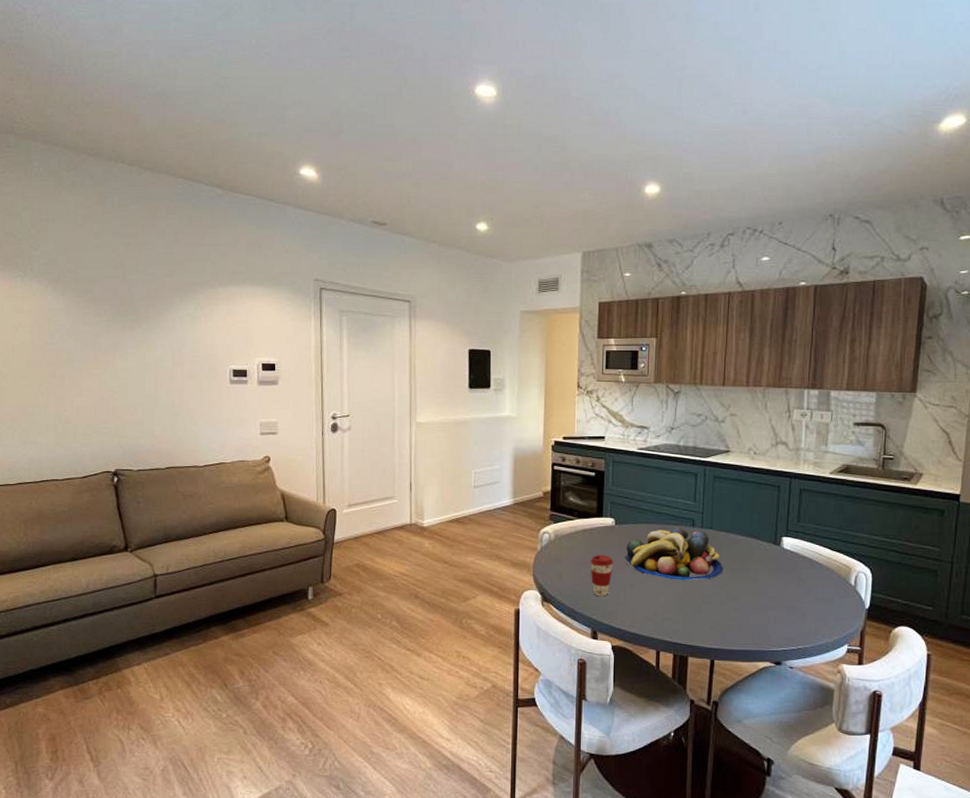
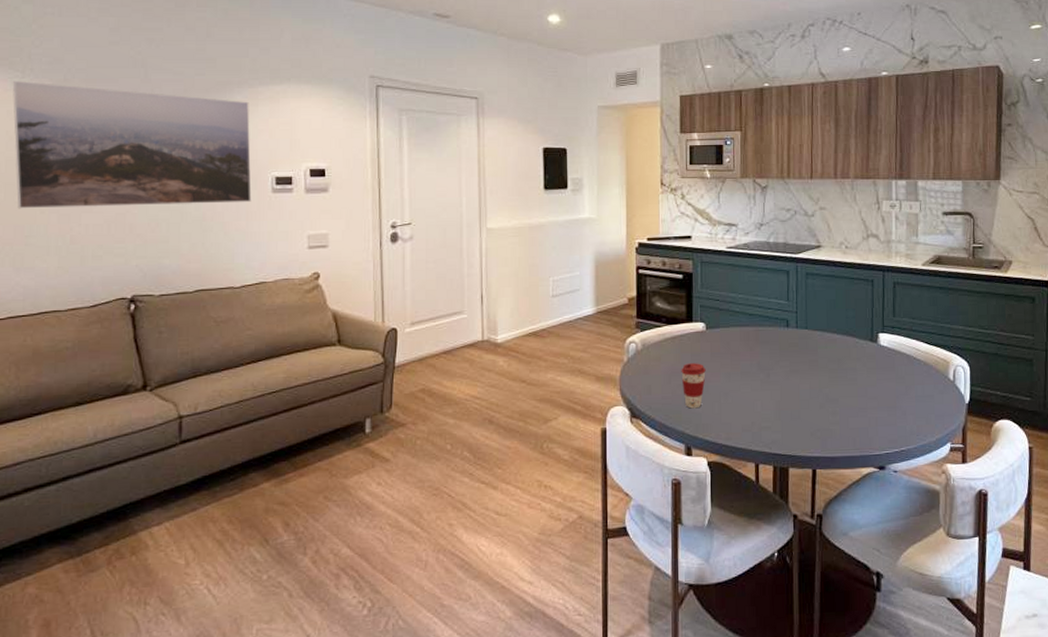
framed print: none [16,279,213,392] -> present [12,80,252,209]
fruit bowl: present [625,528,724,580] -> none [718,329,821,386]

